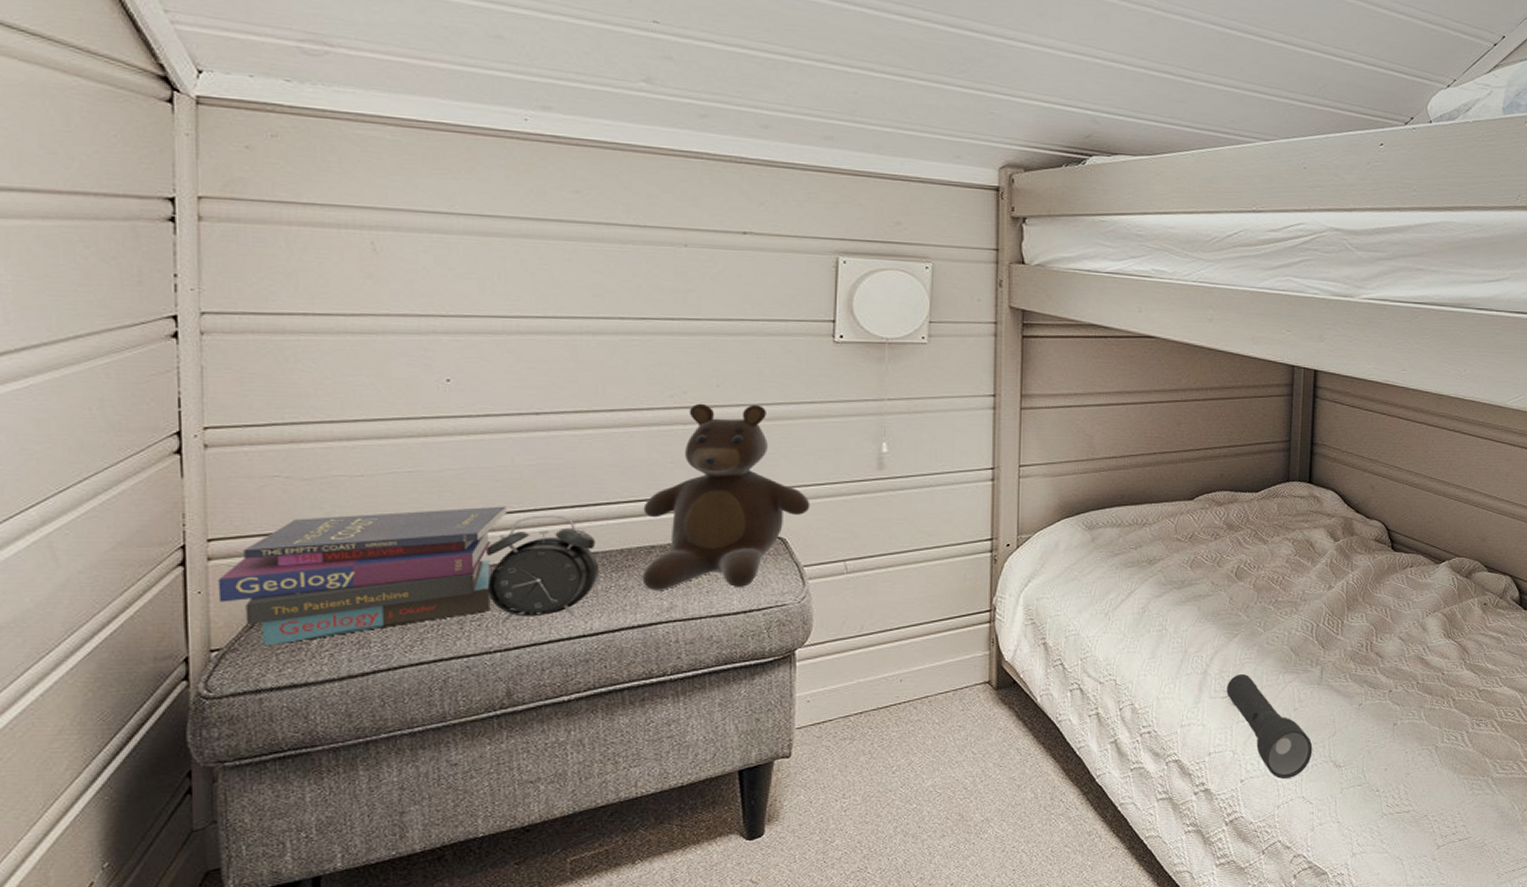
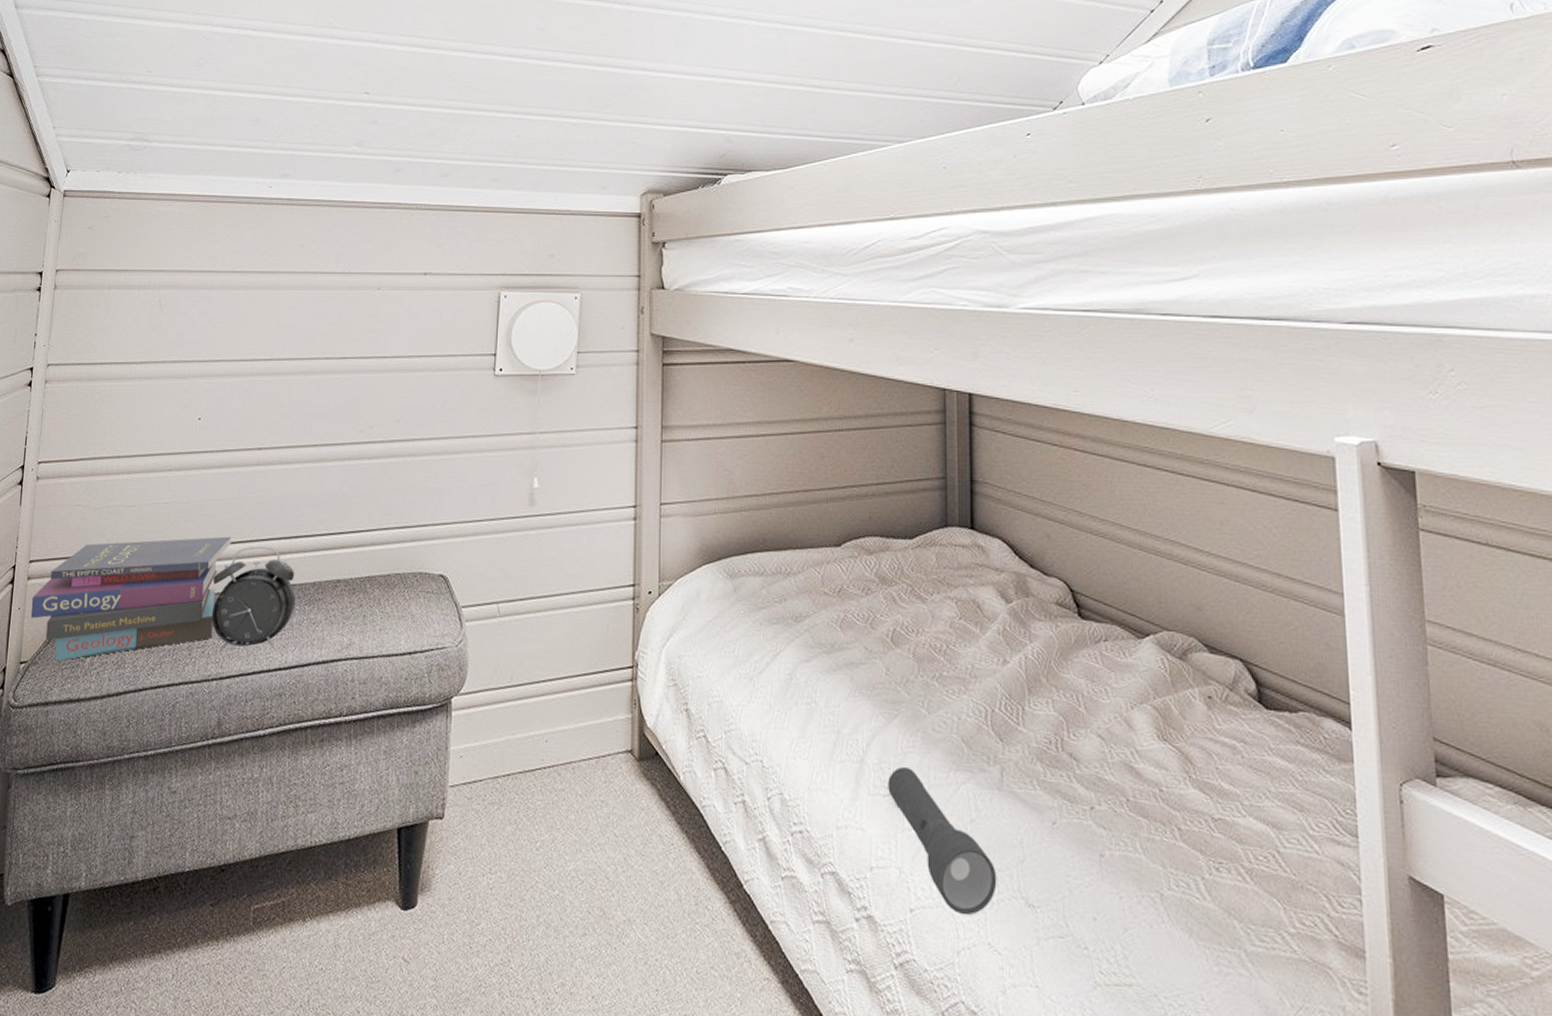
teddy bear: present [642,403,811,592] -> none [328,438,470,628]

